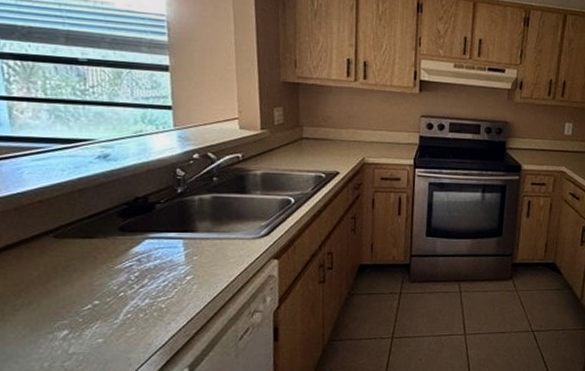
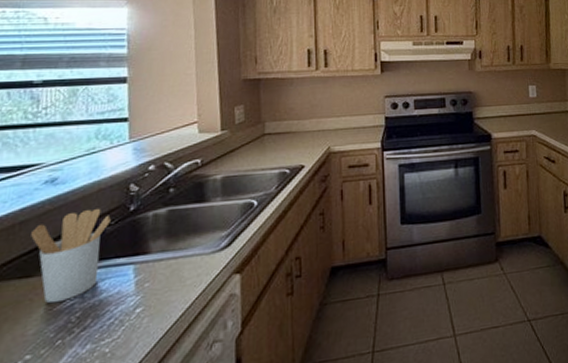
utensil holder: none [90,186,162,263] -> present [31,208,112,304]

